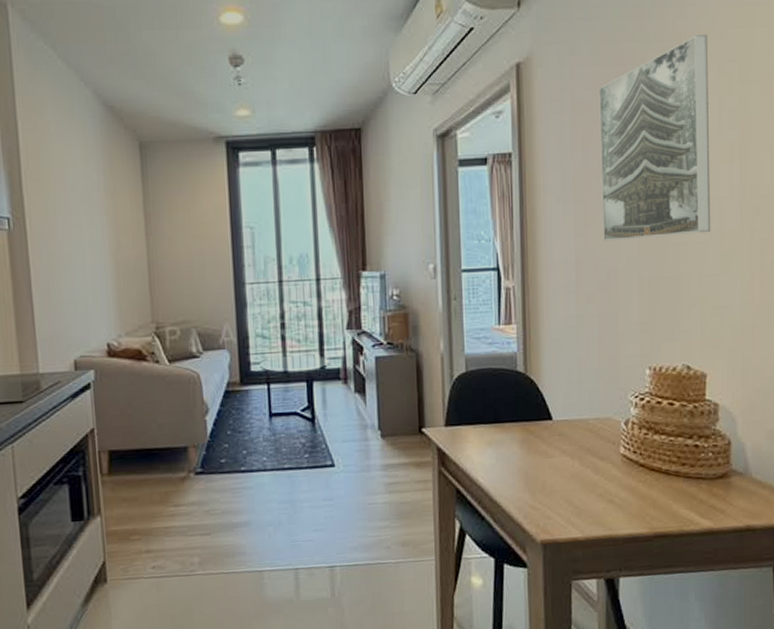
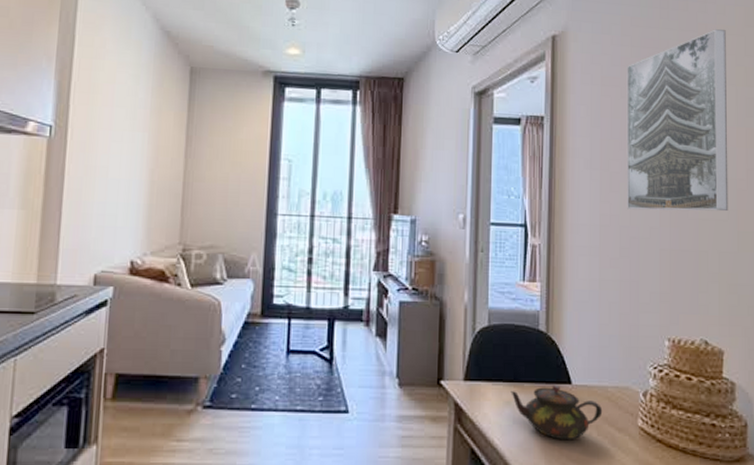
teapot: none [492,422,585,474] -> present [511,384,603,441]

